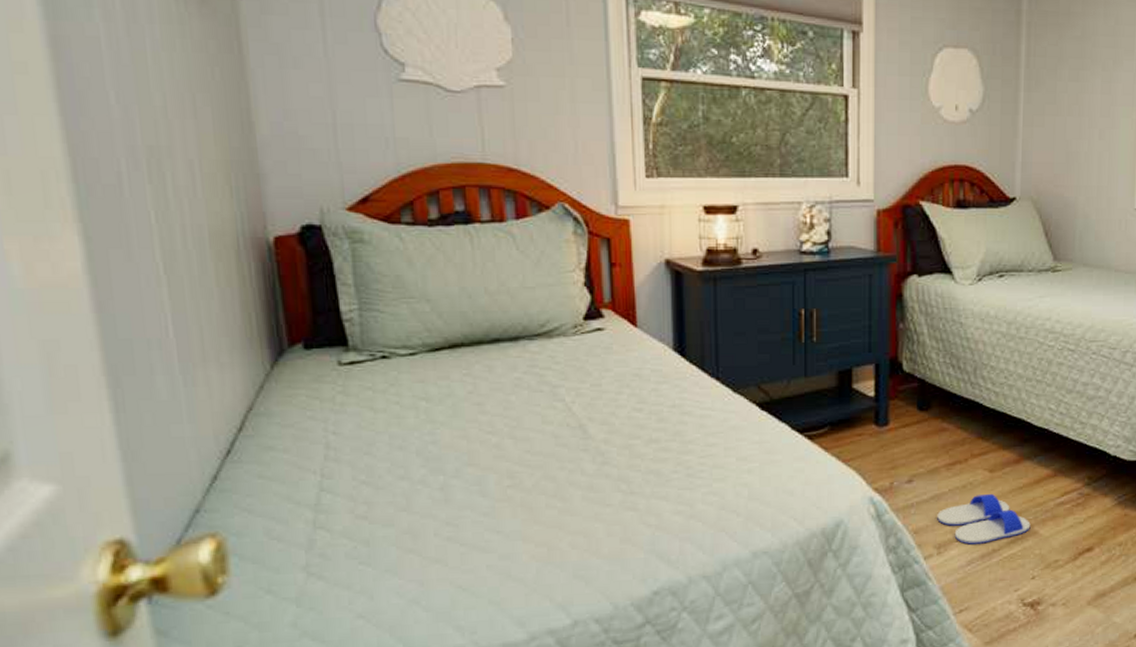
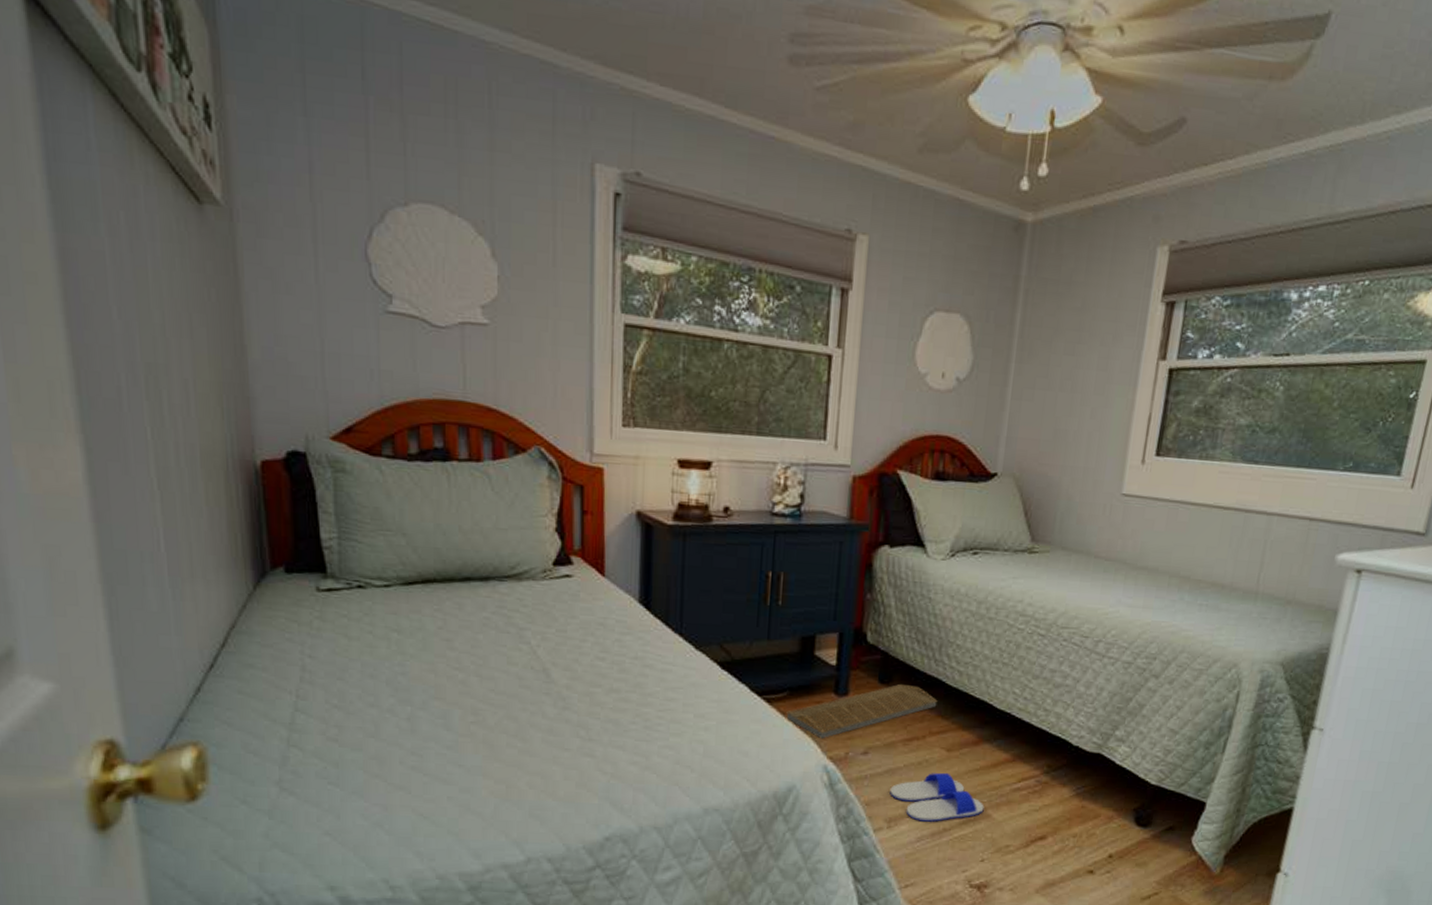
woven basket: none [829,410,977,471] -> present [786,684,938,739]

